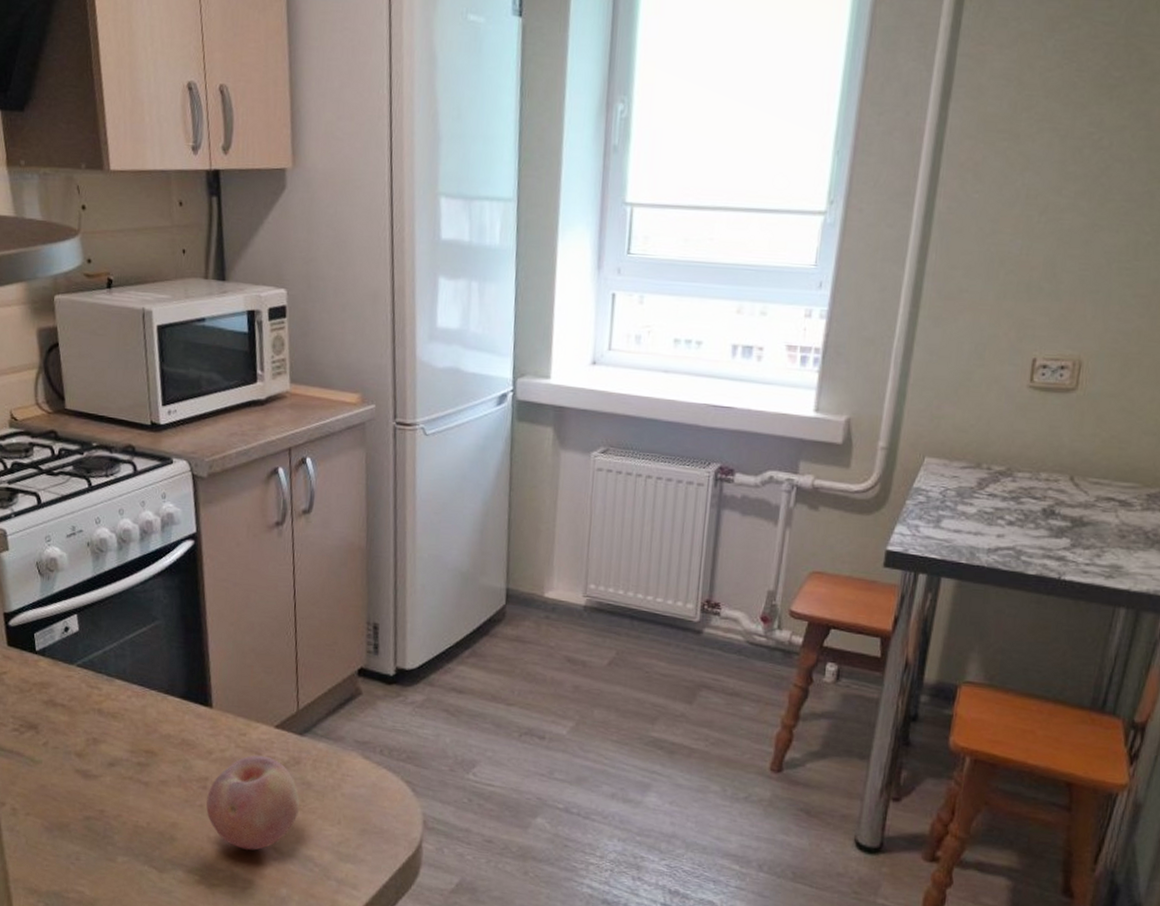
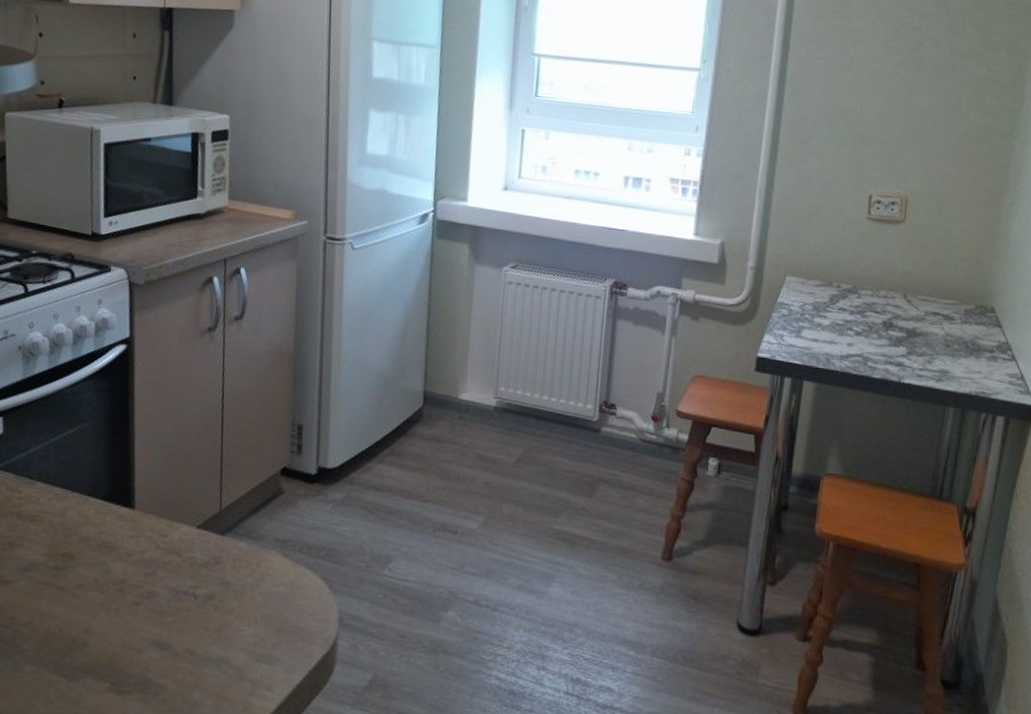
fruit: present [206,755,299,851] -> none [122,555,218,654]

